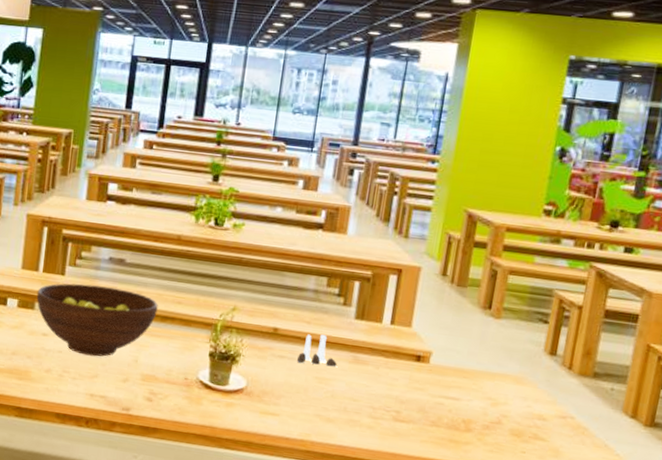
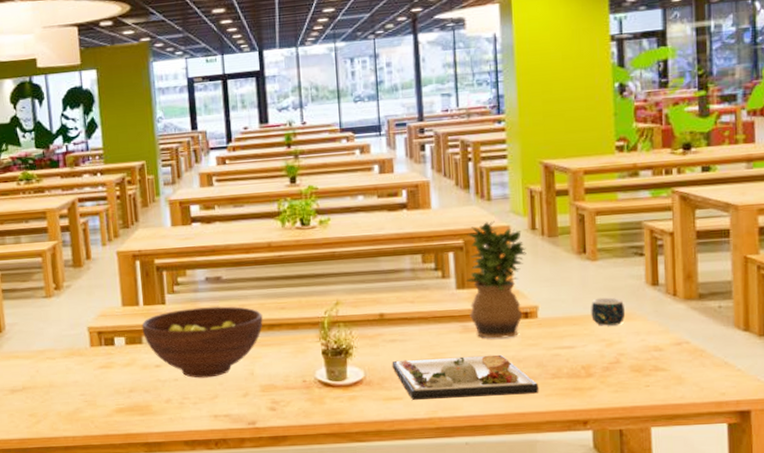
dinner plate: none [275,377,416,438] -> present [392,354,539,400]
salt and pepper shaker set: present [296,334,338,367] -> none [408,311,449,343]
potted plant: none [362,258,433,377] -> present [465,220,527,339]
mug: none [482,356,518,387] -> present [591,297,626,326]

